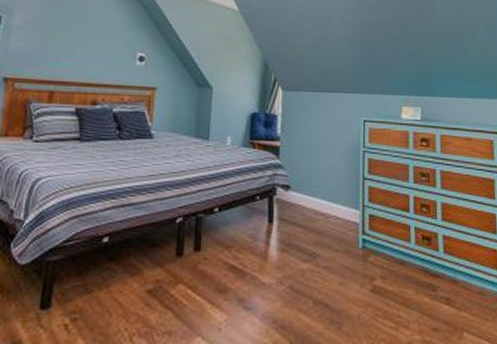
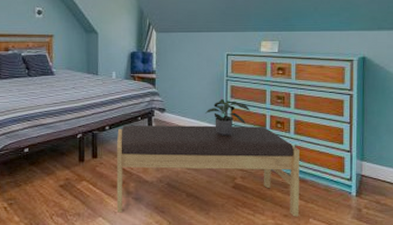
bench: none [221,207,451,330] -> present [116,125,299,217]
potted plant: none [338,174,391,222] -> present [205,98,250,136]

